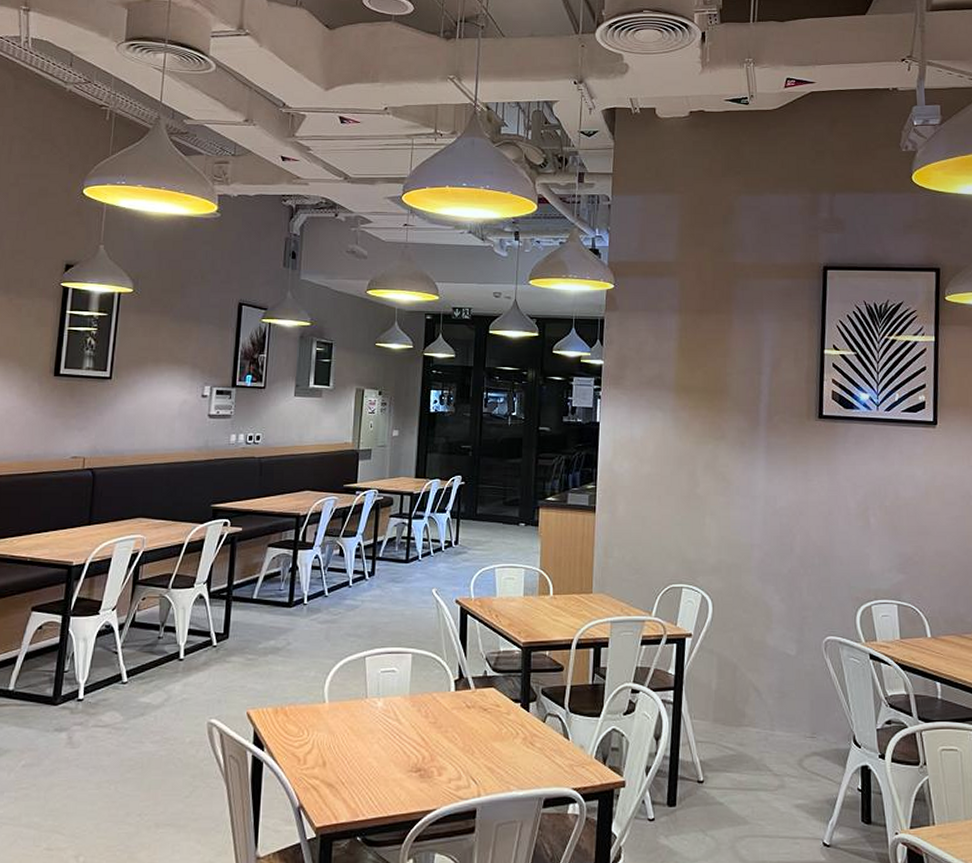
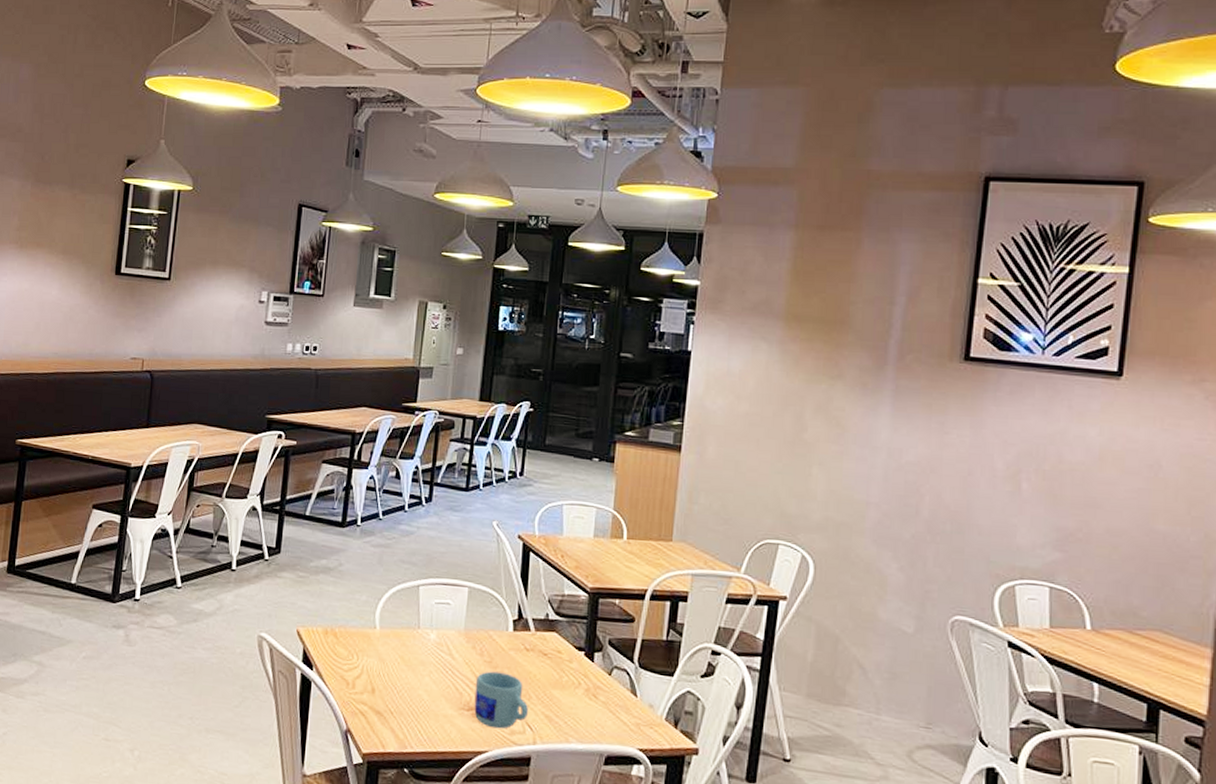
mug: none [421,731,473,786] -> present [474,671,529,729]

